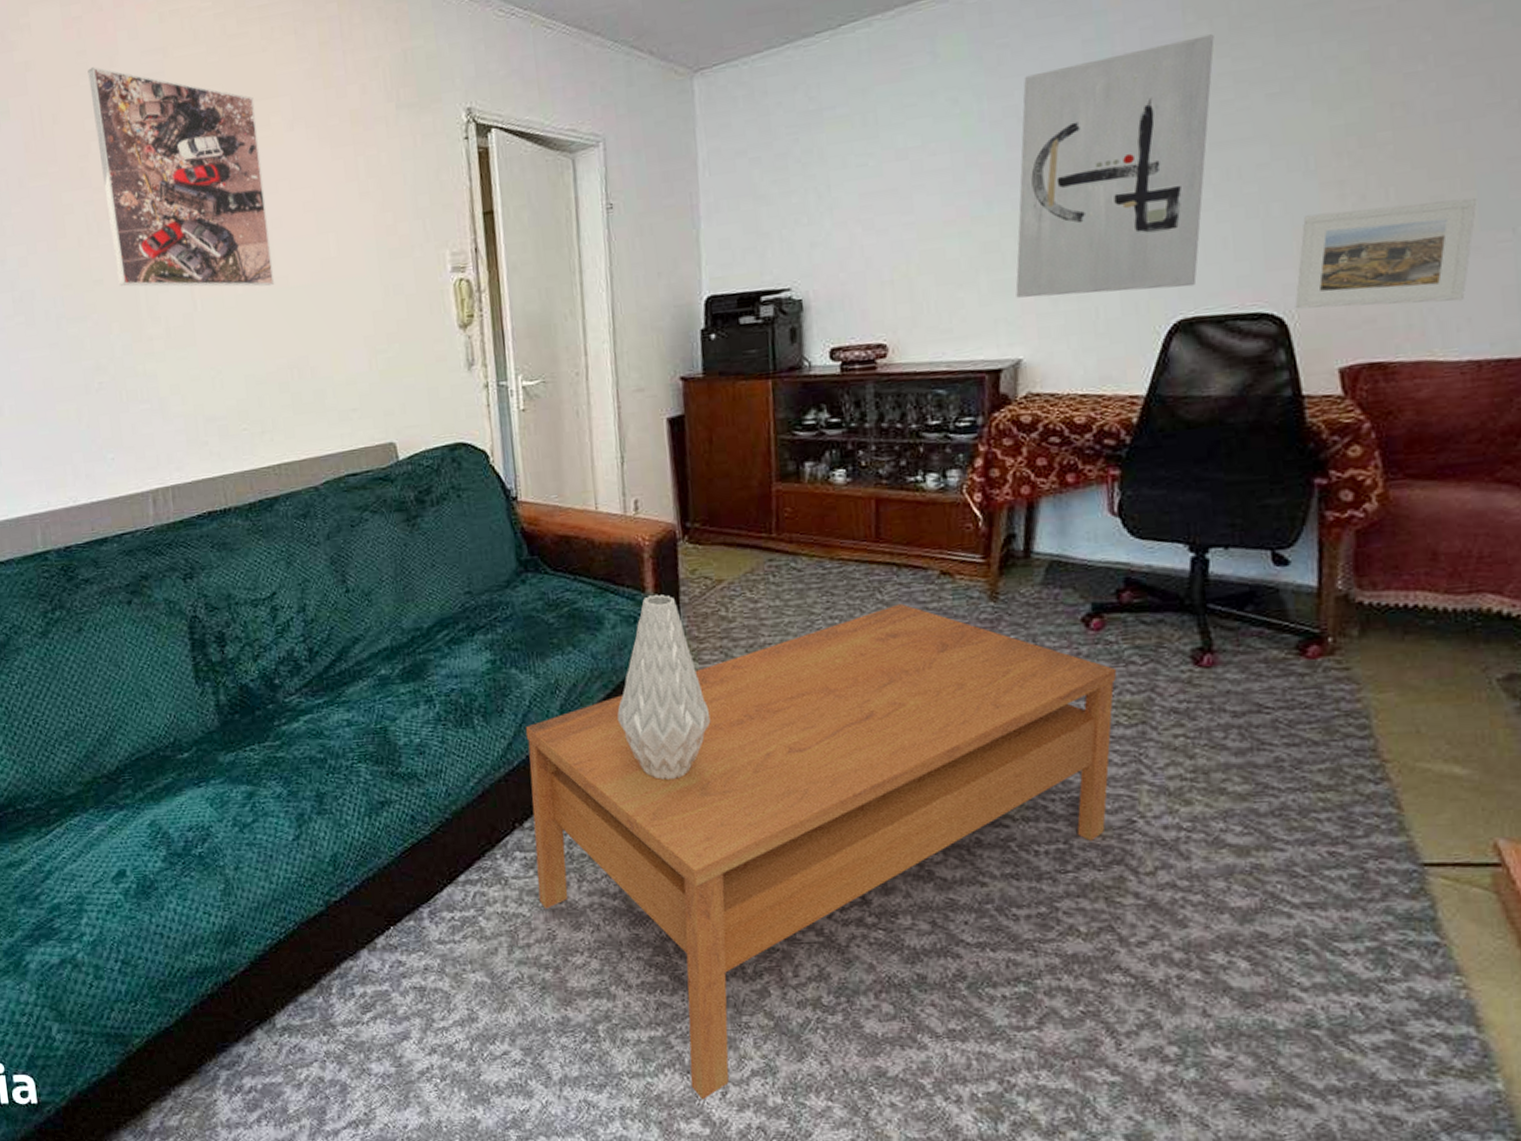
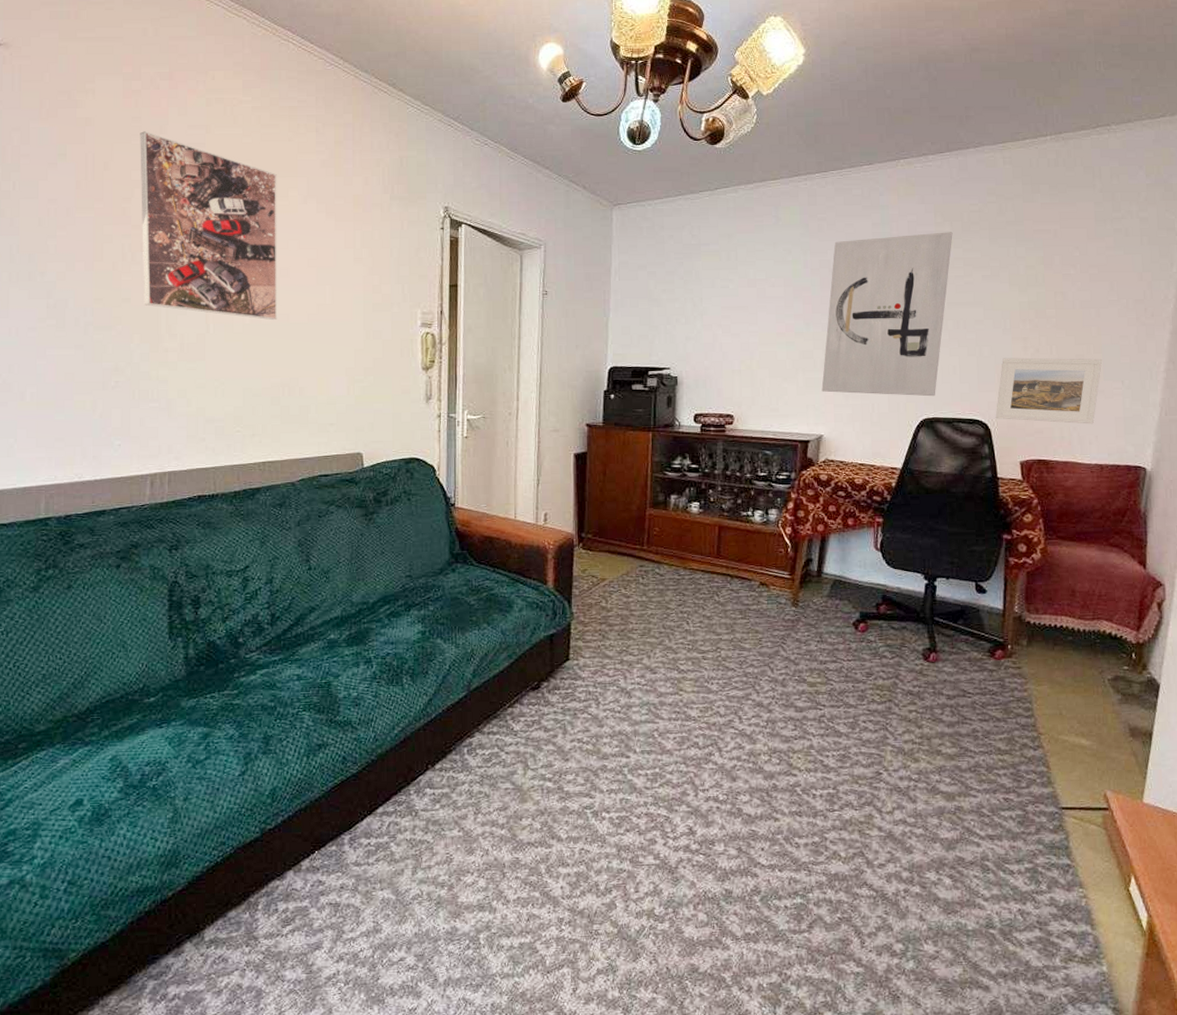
coffee table: present [525,603,1117,1100] -> none [442,604,874,996]
vase: present [617,594,711,781] -> none [517,586,588,733]

